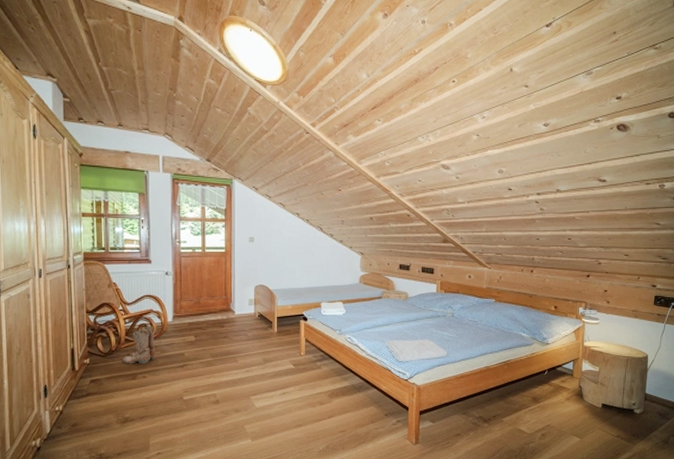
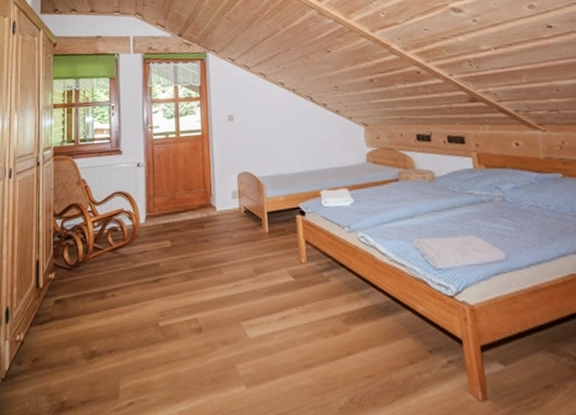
boots: present [122,325,156,364] -> none [89,228,127,279]

